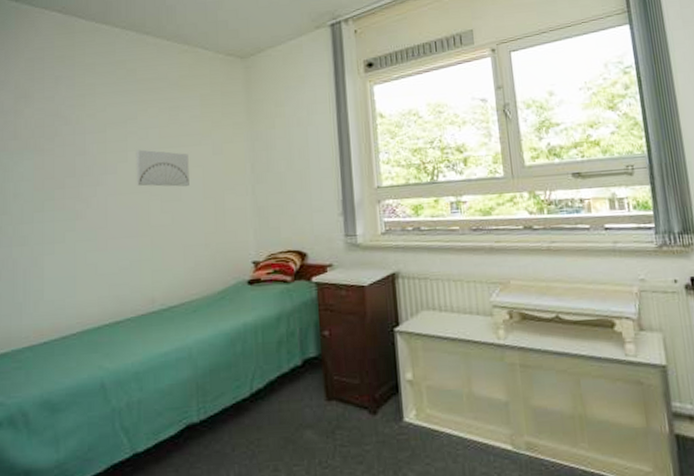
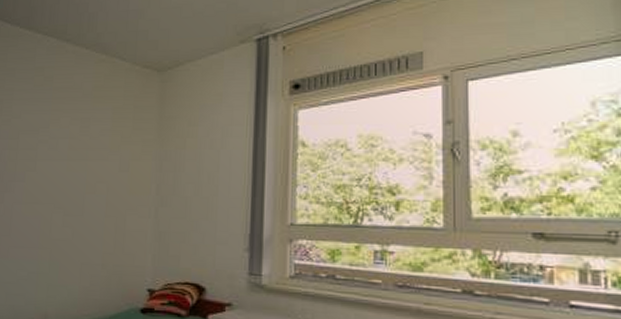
wall art: present [136,149,189,187] -> none [42,160,95,202]

